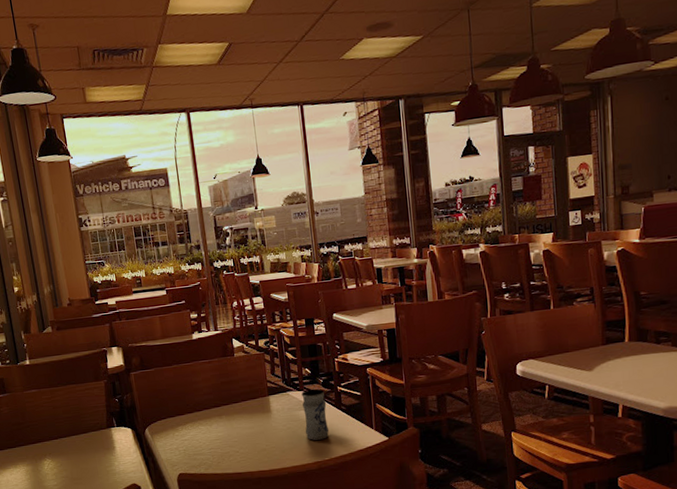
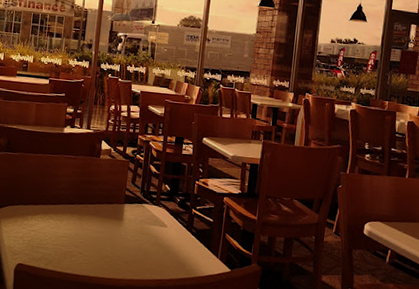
jar: present [301,388,330,440] -> none [151,205,180,258]

